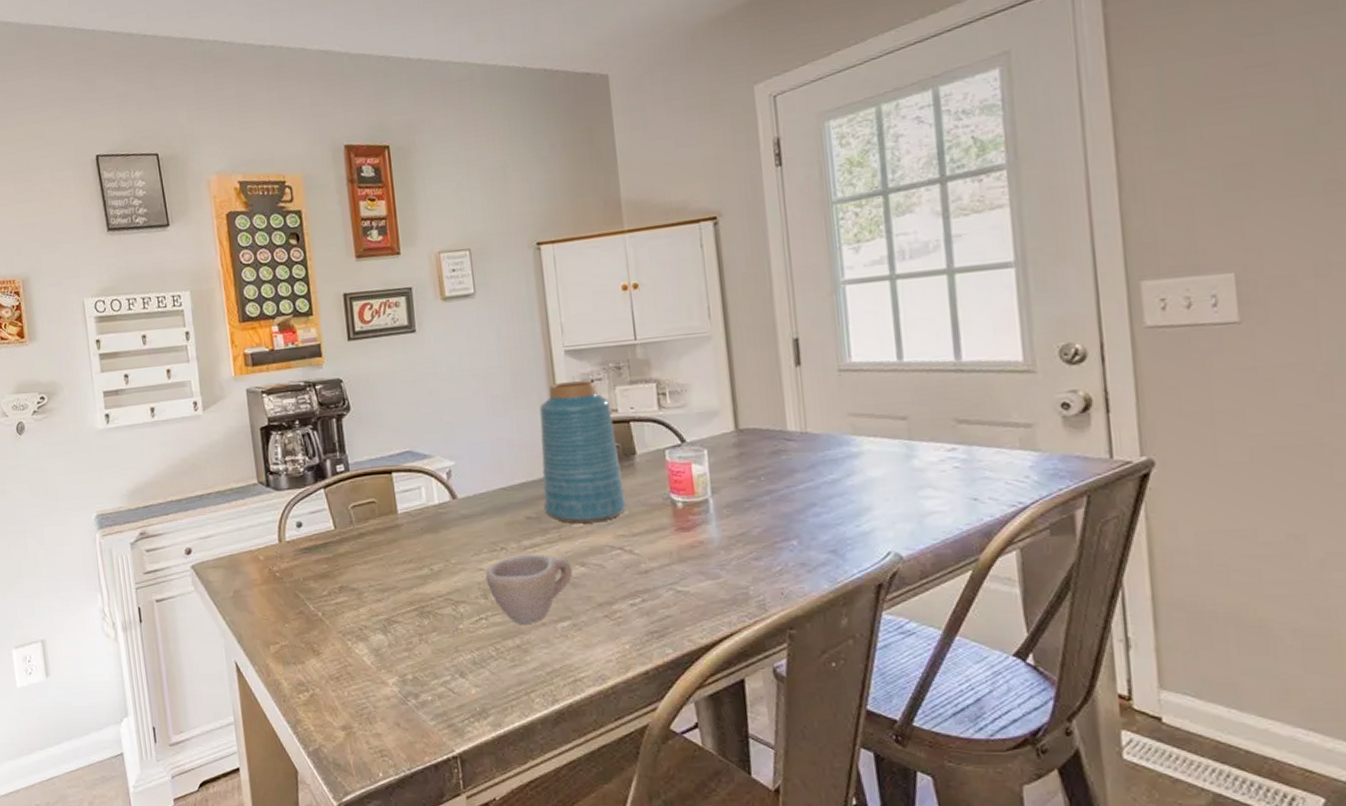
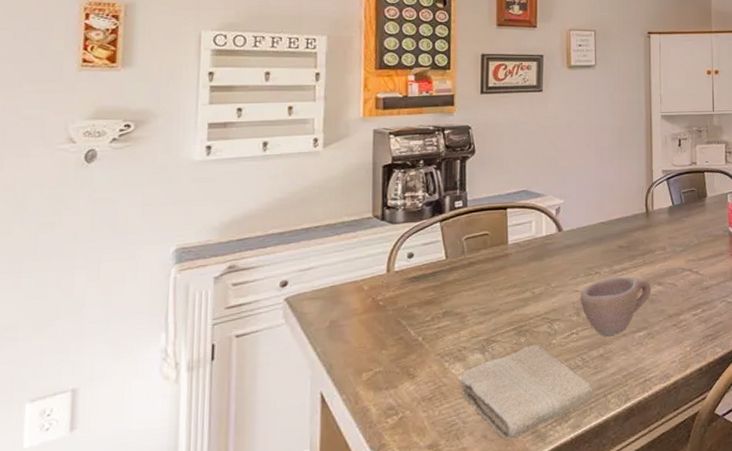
washcloth: none [364,628,514,730] -> present [458,344,593,440]
vase: present [539,380,626,524] -> none [634,139,696,251]

